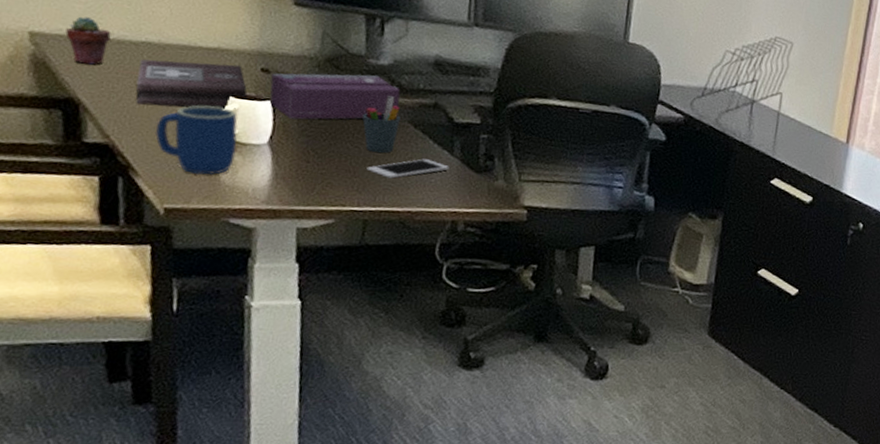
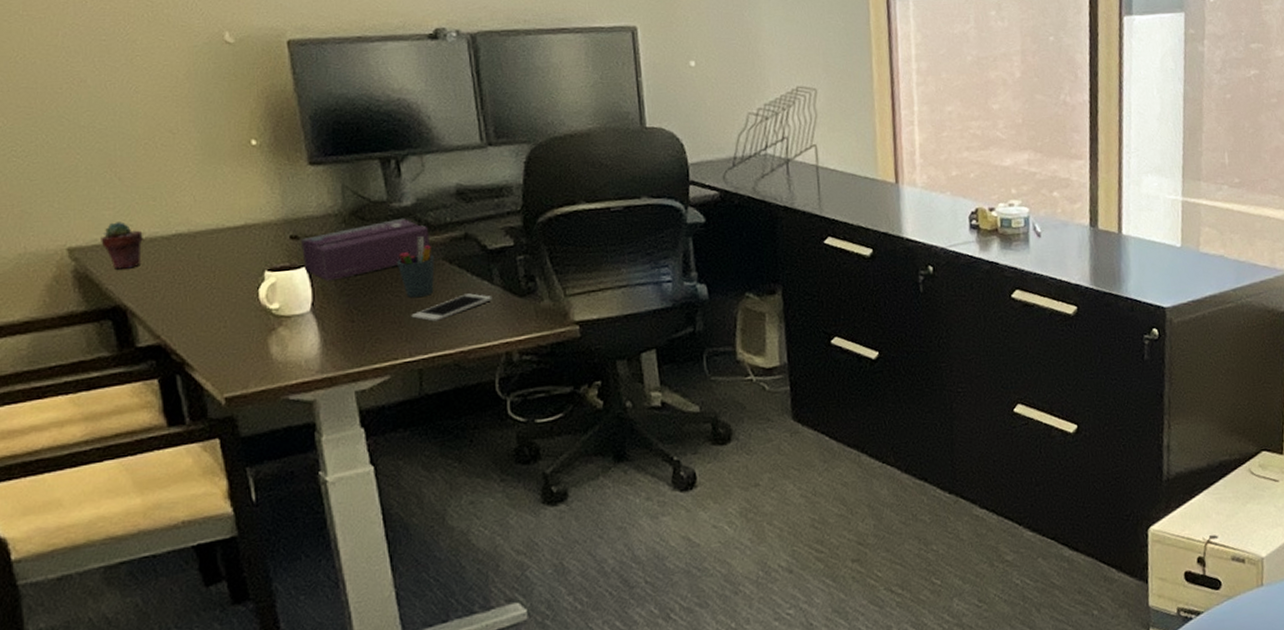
first aid kit: present [136,59,247,109] -> none [175,238,282,298]
mug: present [154,105,238,176] -> none [201,283,282,357]

